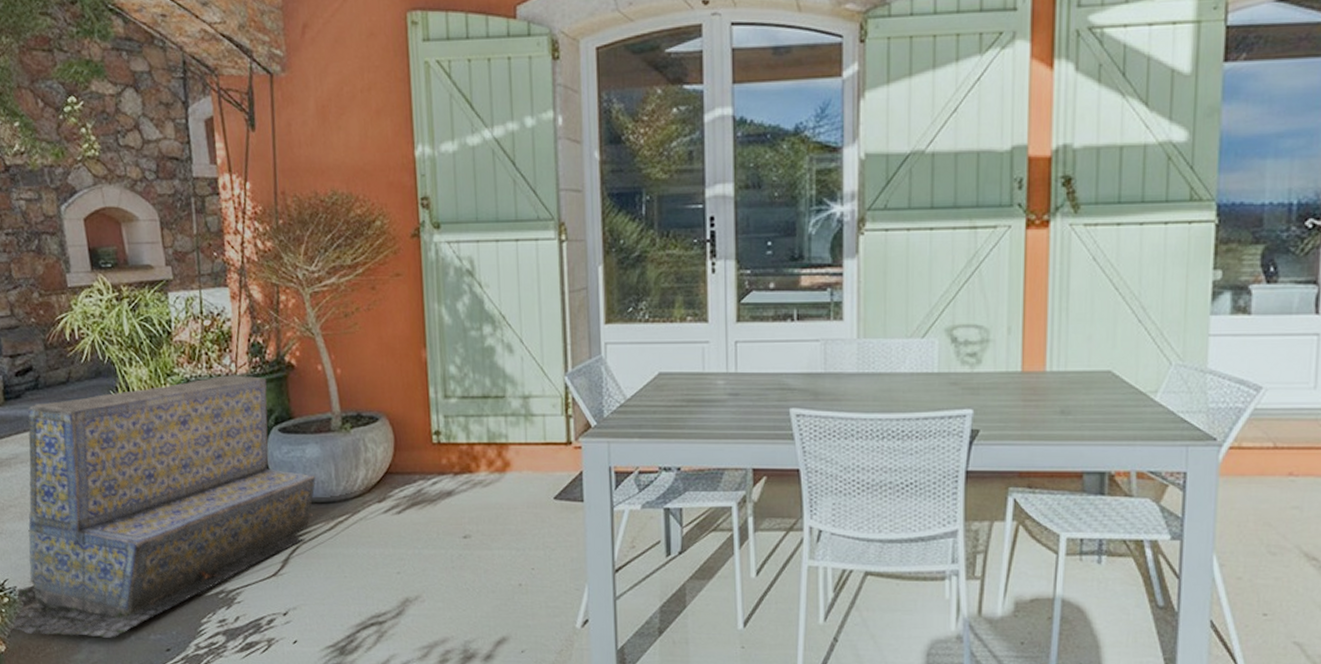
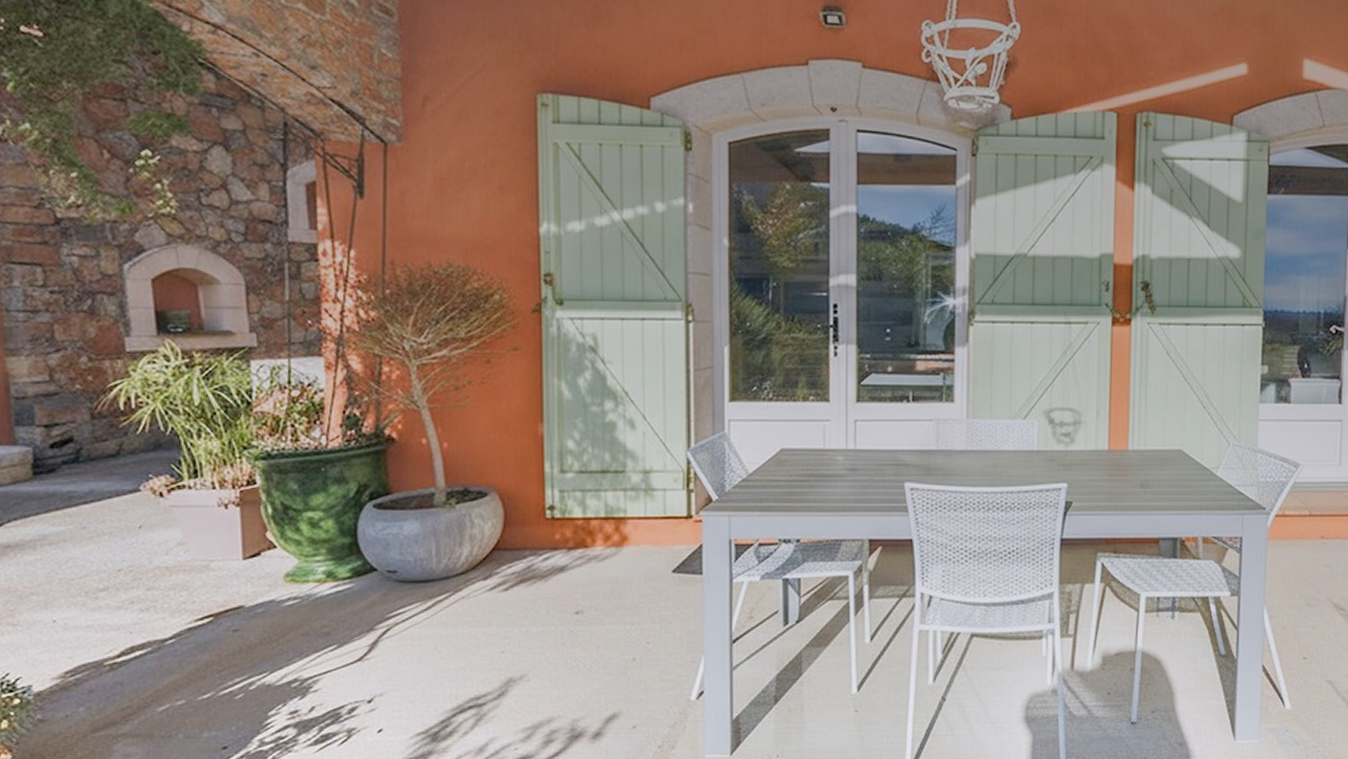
bench: present [12,375,316,639] -> none [22,448,414,740]

